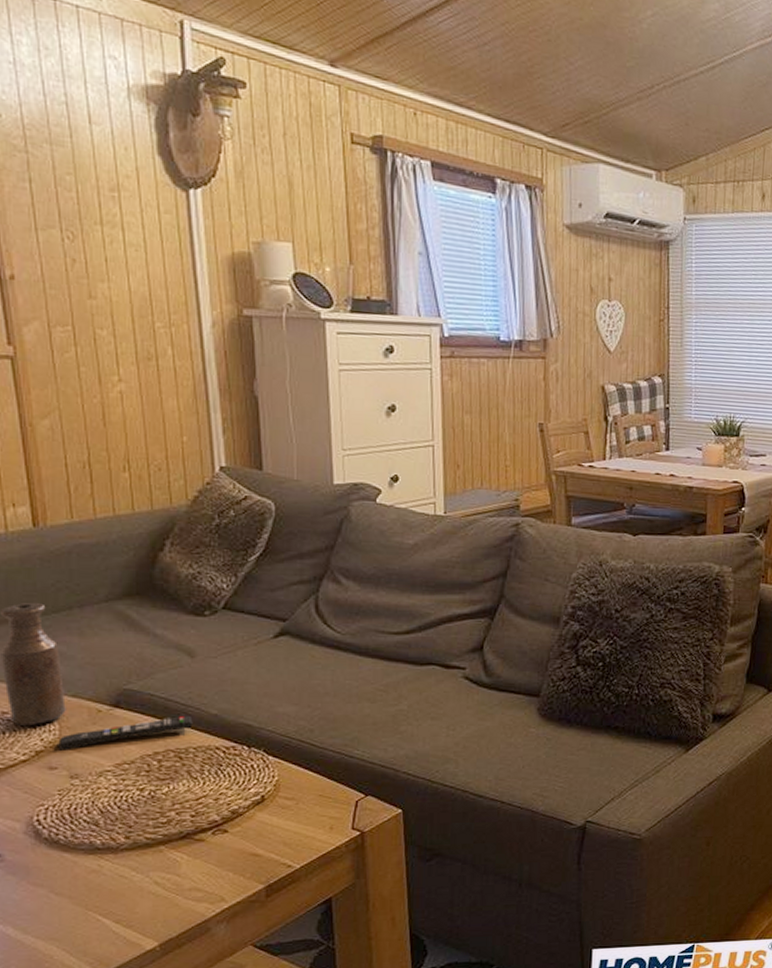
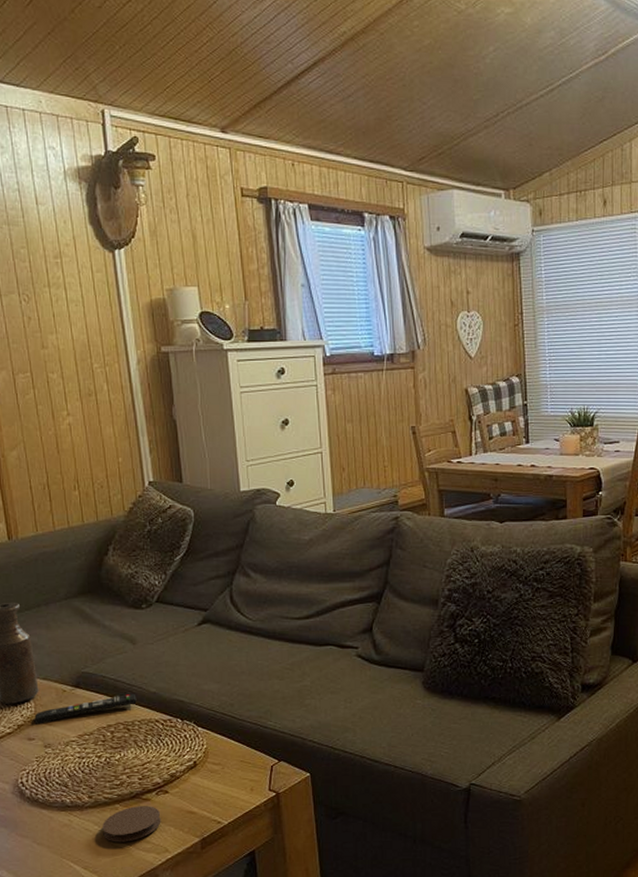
coaster: none [142,847,217,891] -> present [102,806,161,842]

